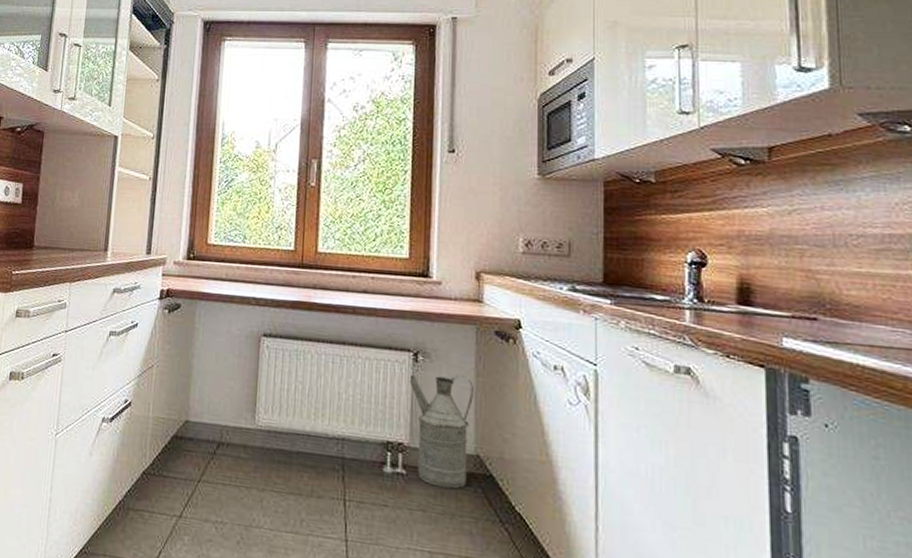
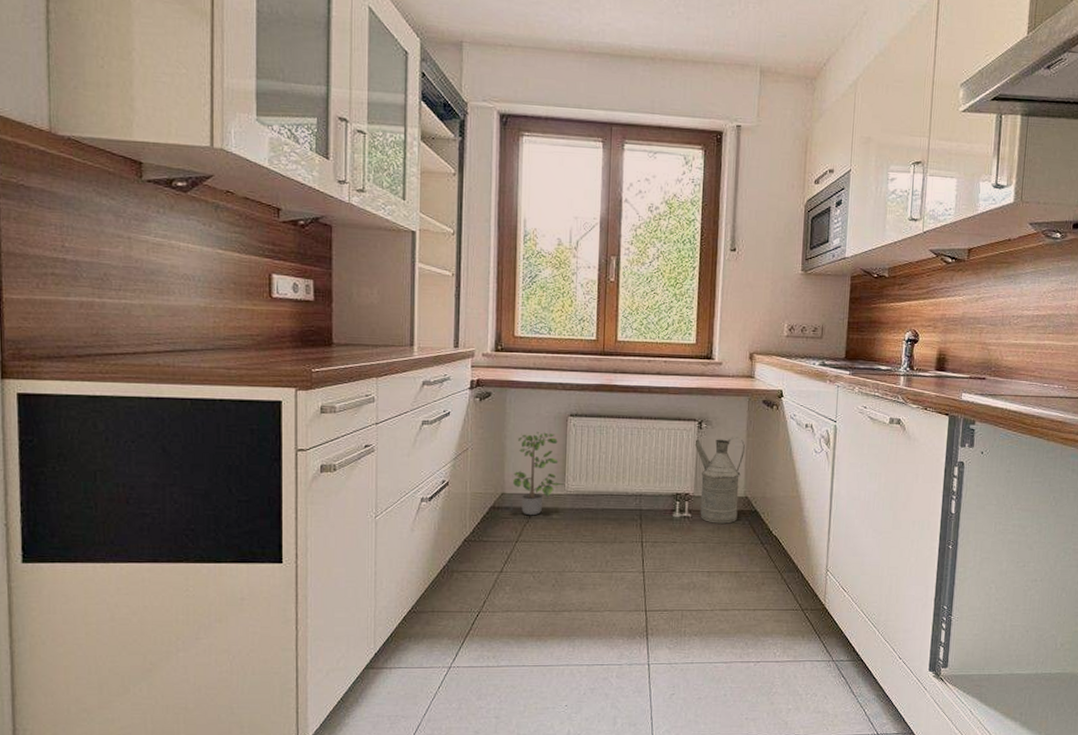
potted plant: none [198,352,254,452] -> present [513,432,564,516]

